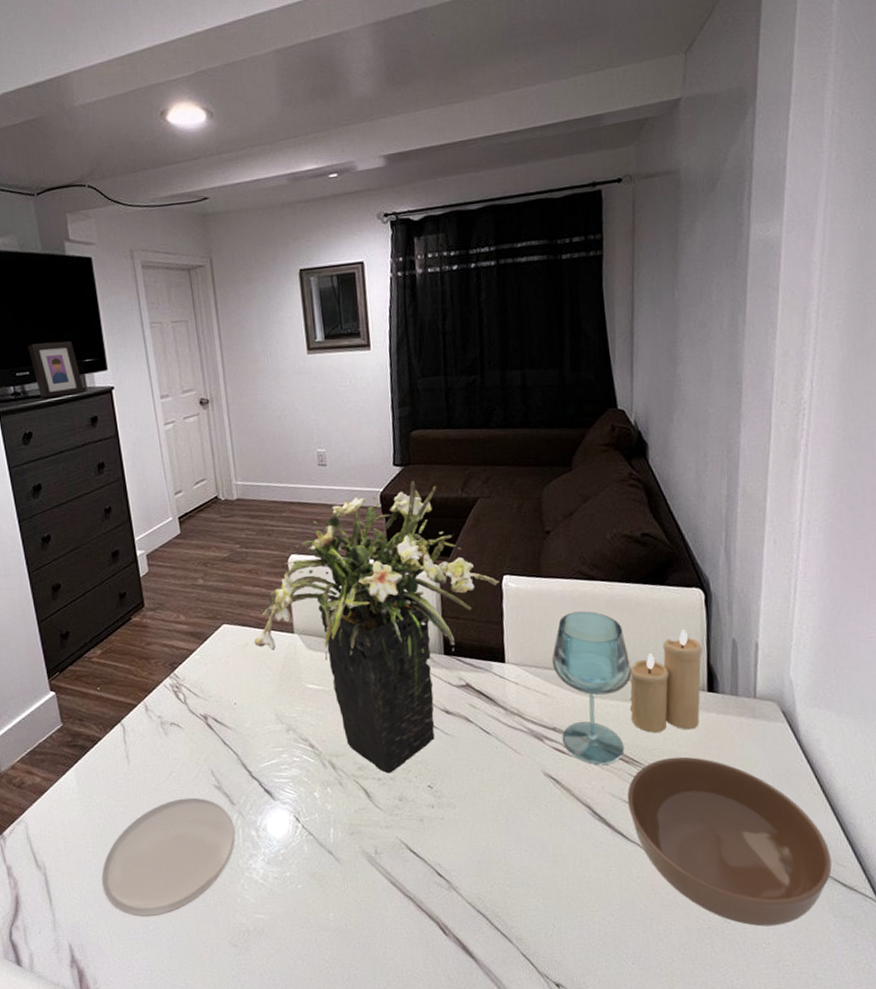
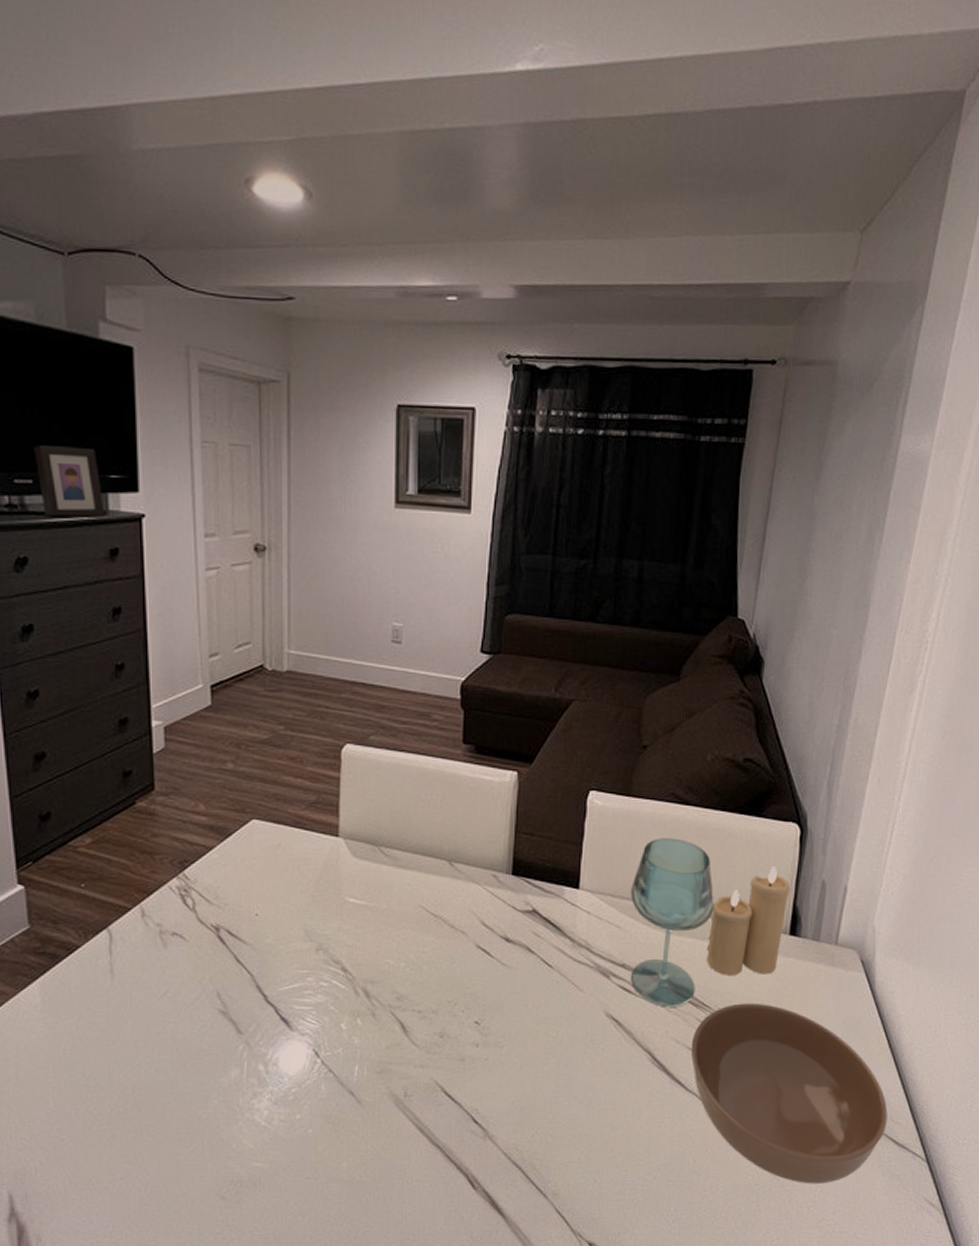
plate: present [101,797,236,918] -> none [60,1023,238,1164]
flower arrangement: present [254,480,500,774] -> none [288,672,585,1006]

